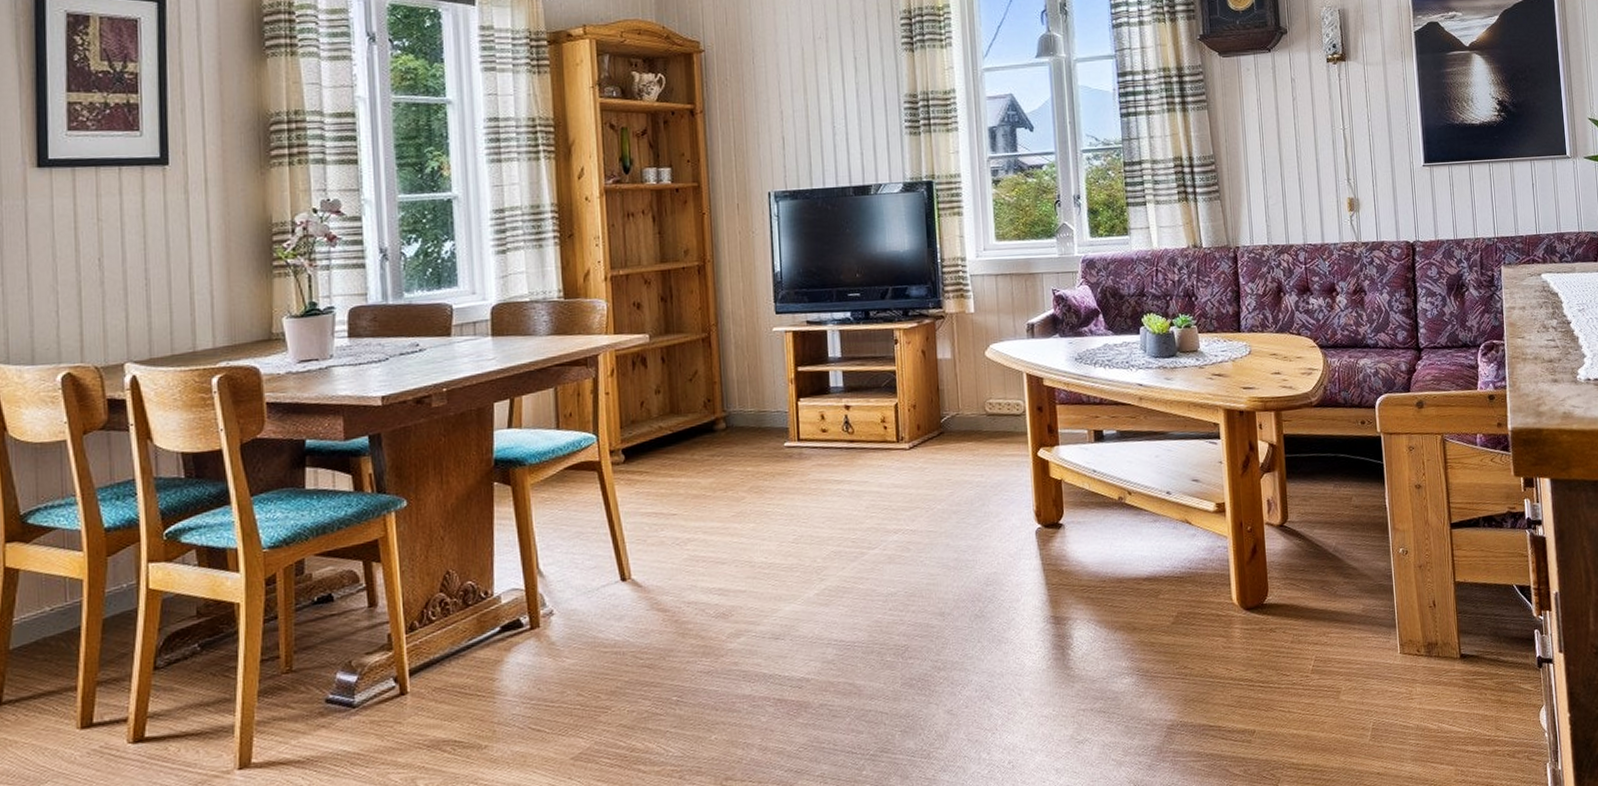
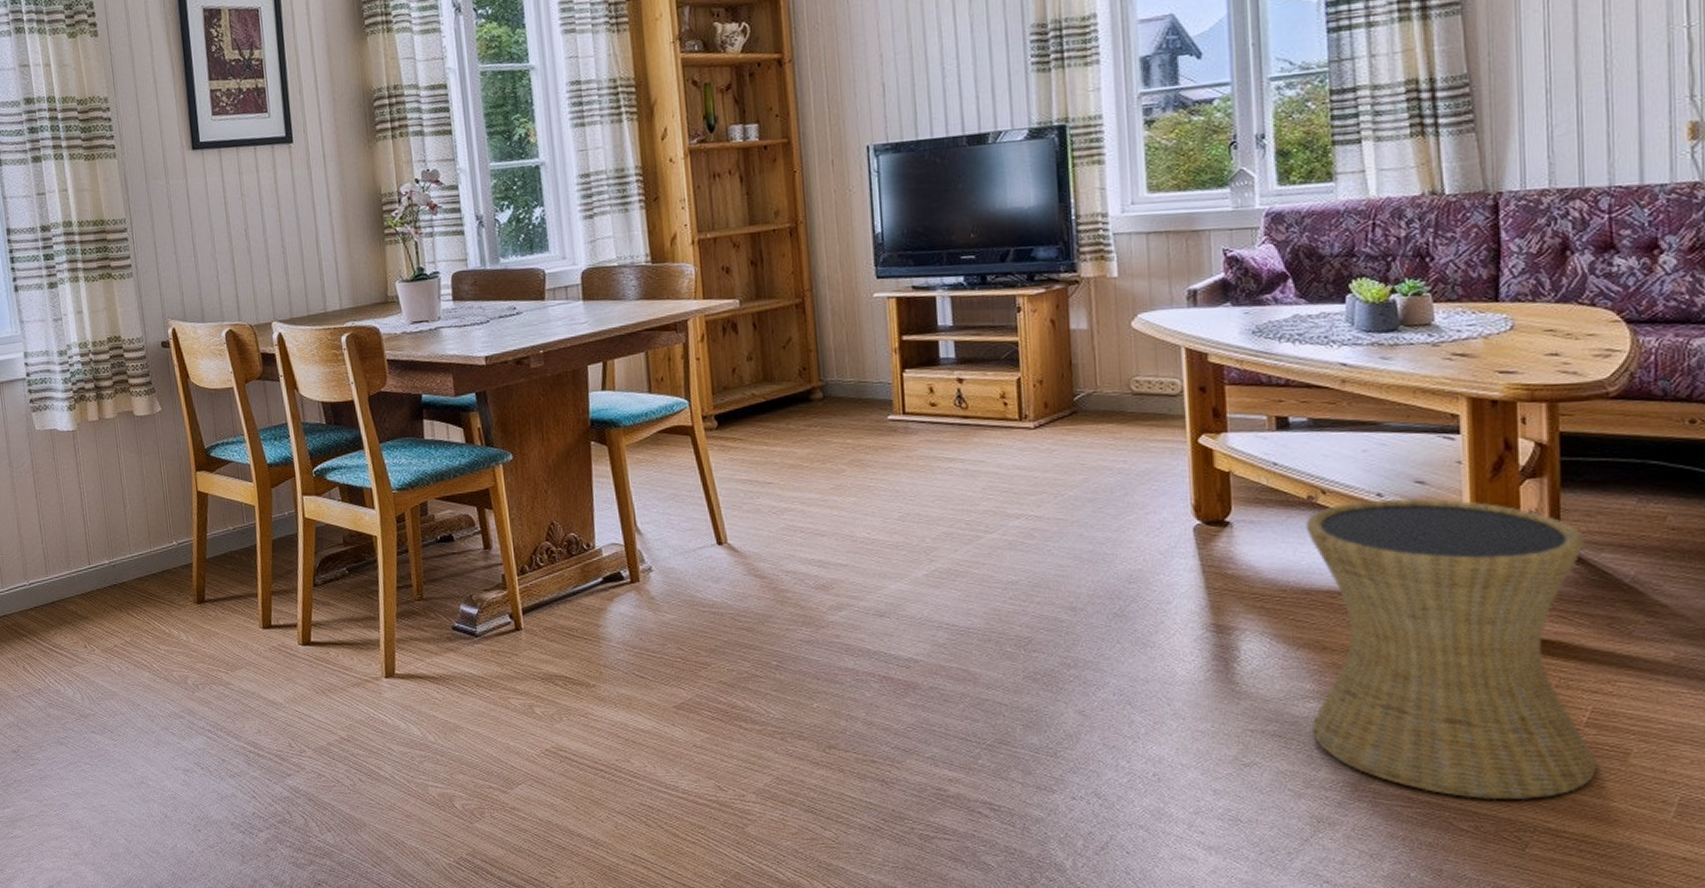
side table: none [1117,493,1321,746] -> present [1305,498,1597,801]

